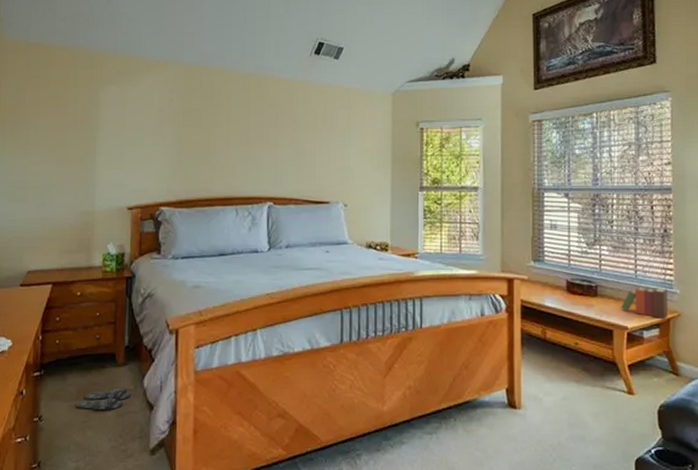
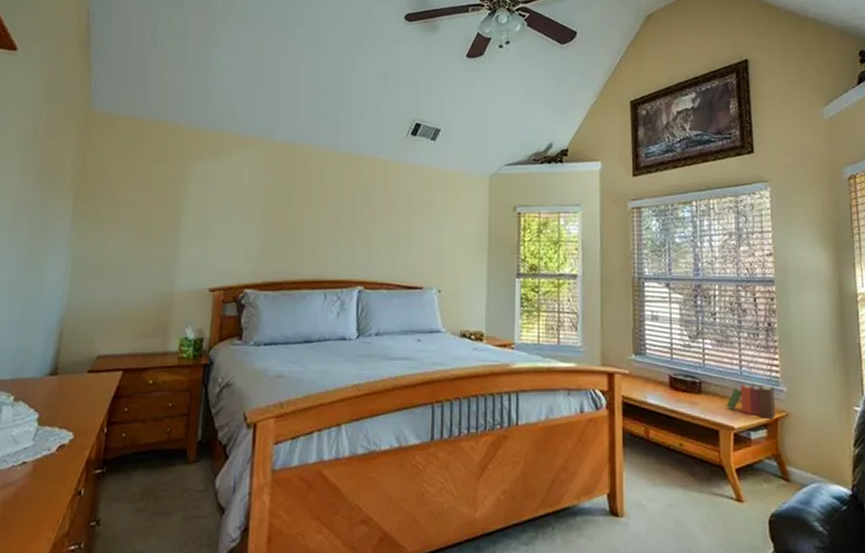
slippers: present [75,389,132,411] -> none [138,489,202,515]

